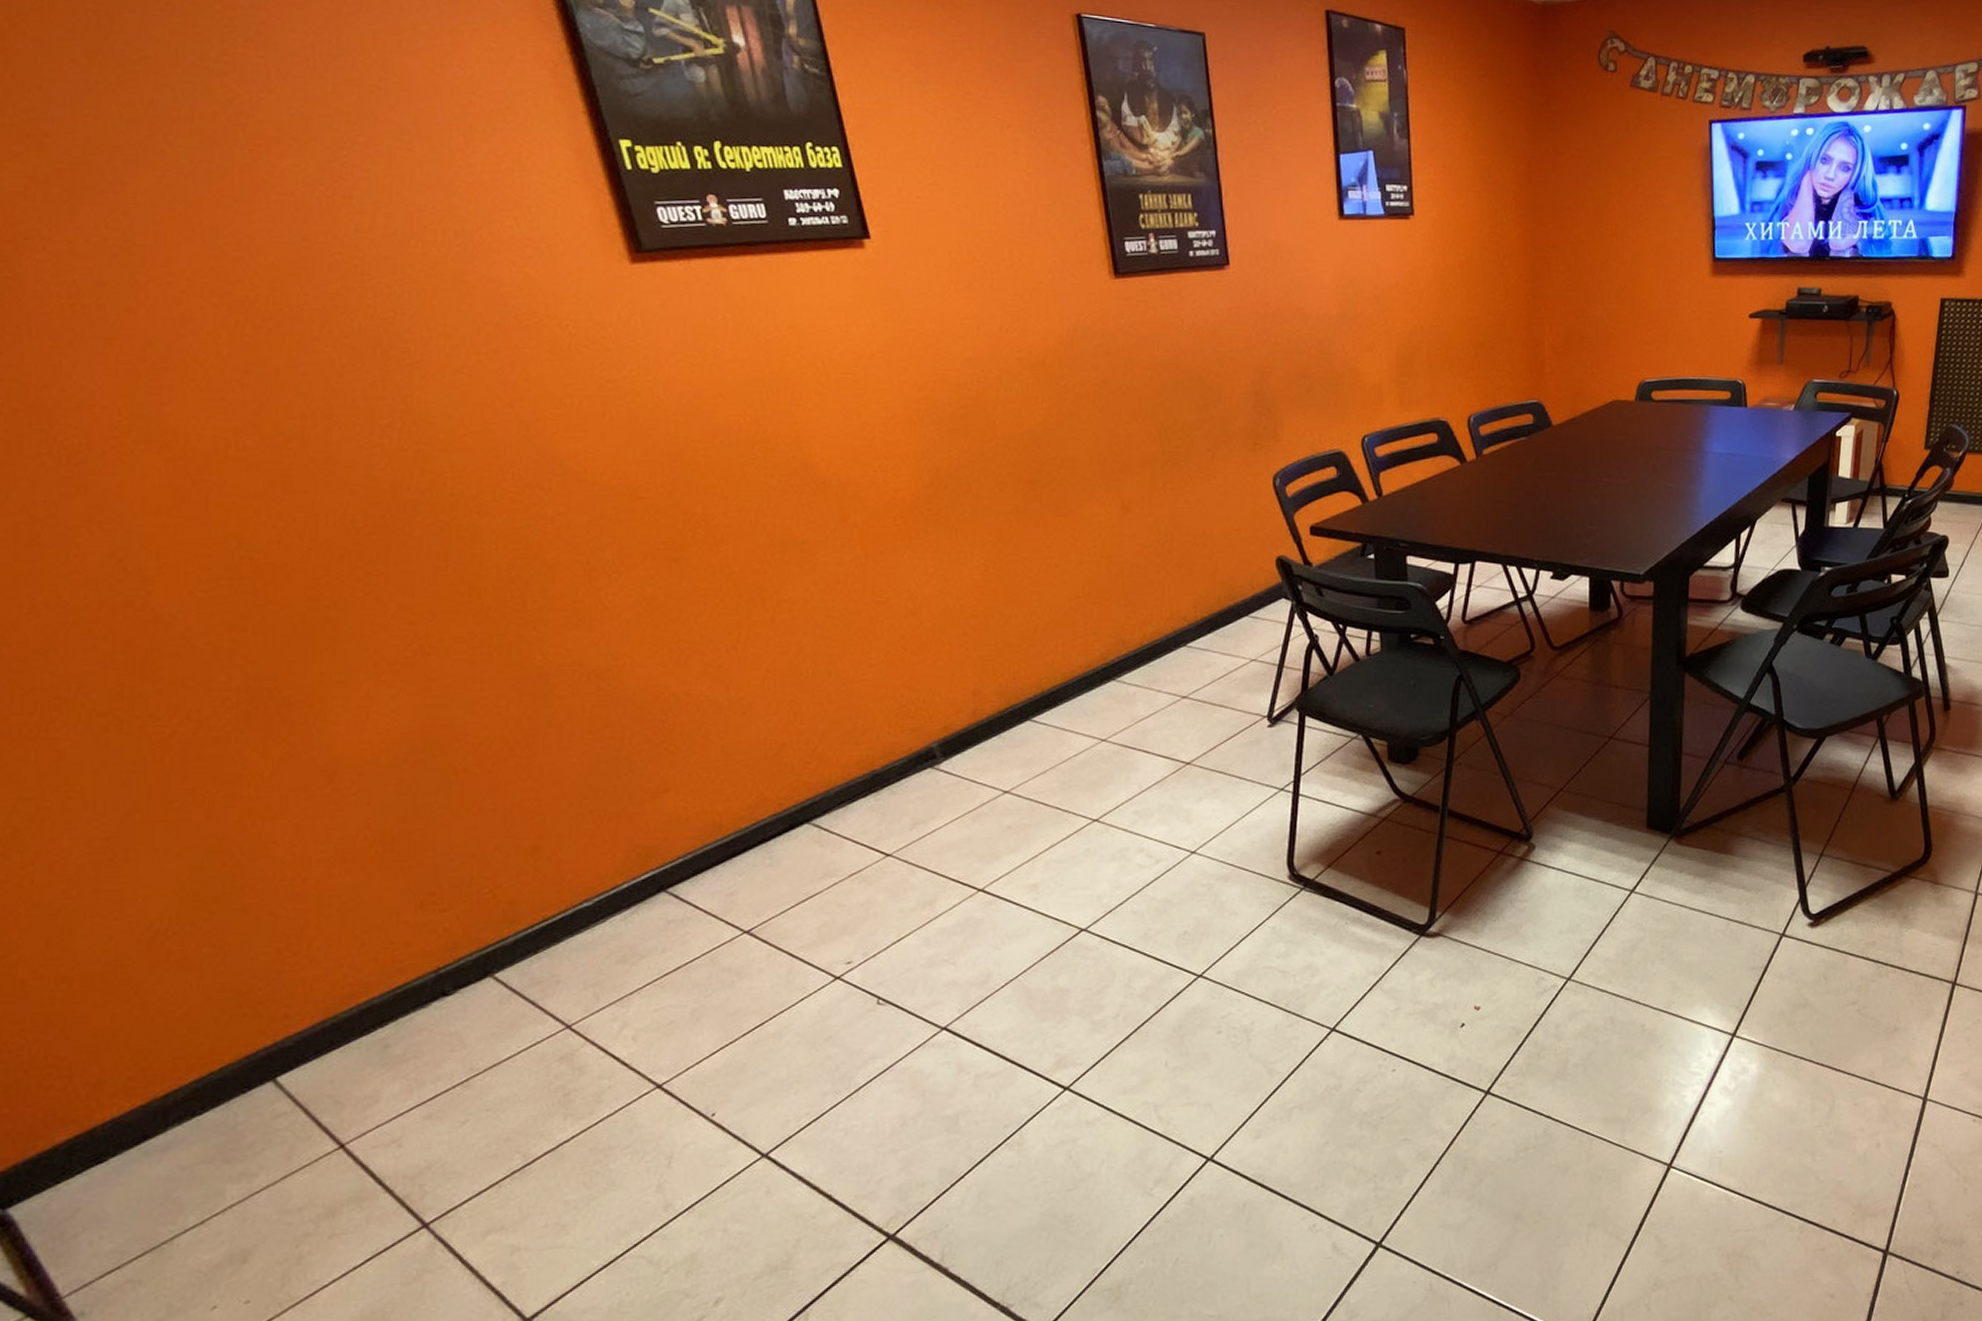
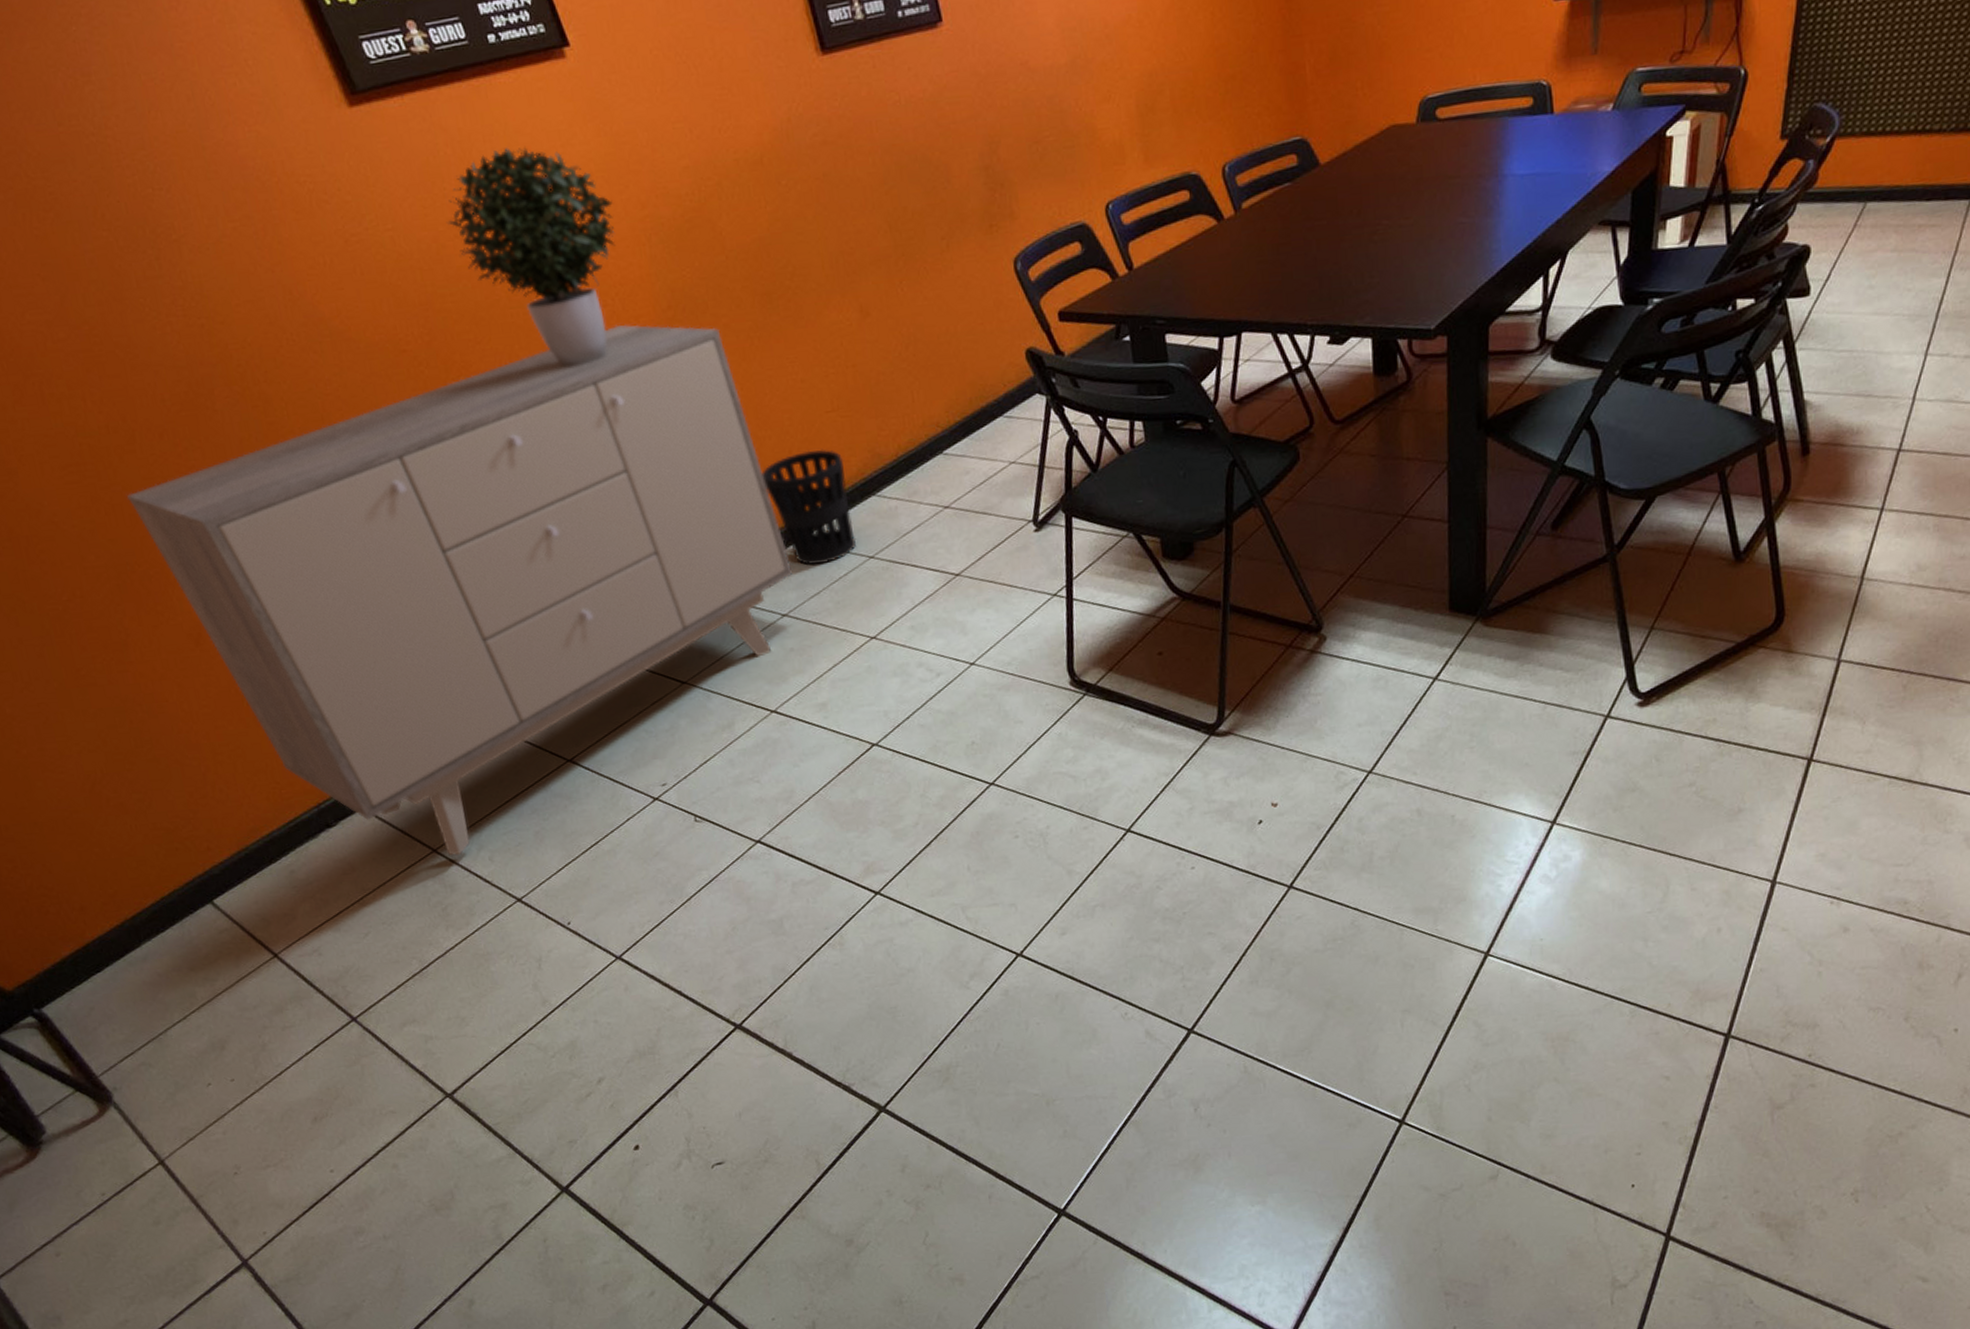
sideboard: none [284,495,1021,1034] -> present [127,324,793,856]
potted plant: none [712,320,890,531] -> present [446,147,616,368]
wastebasket: none [1002,632,1091,744] -> present [761,449,857,566]

